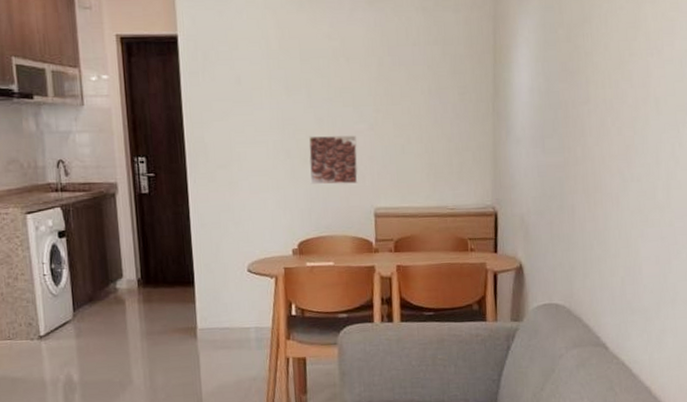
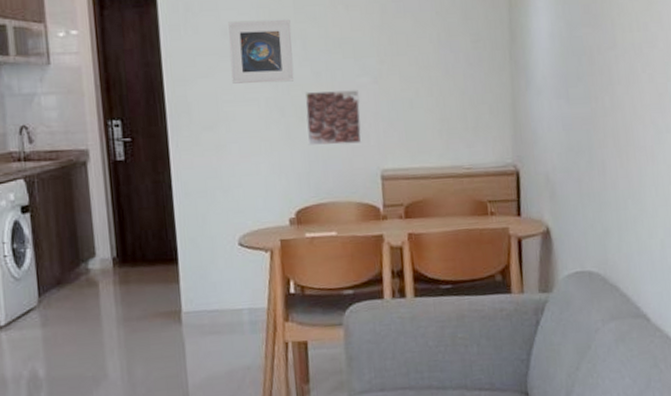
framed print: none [241,69,300,128] -> present [228,19,294,84]

